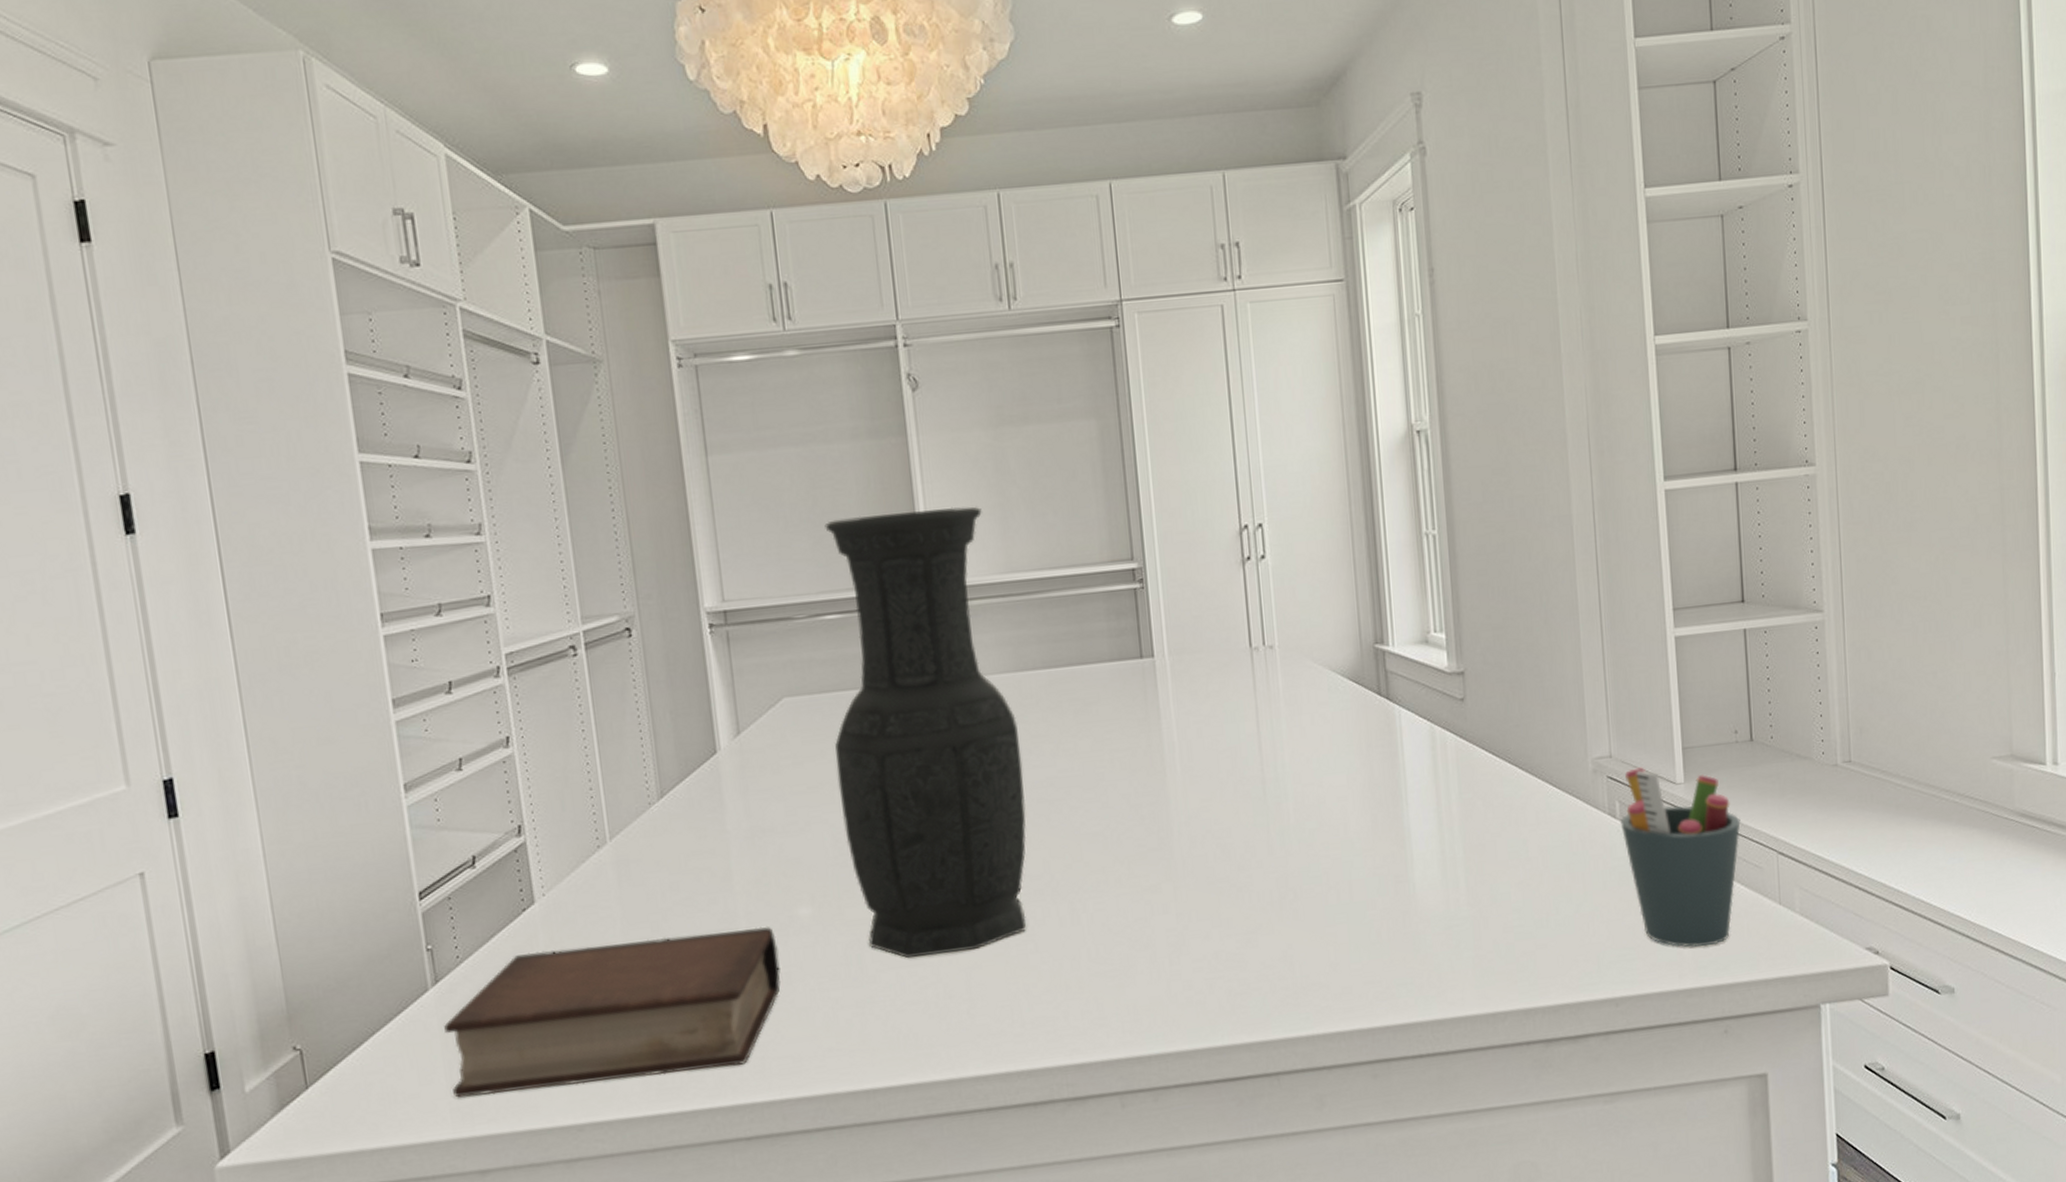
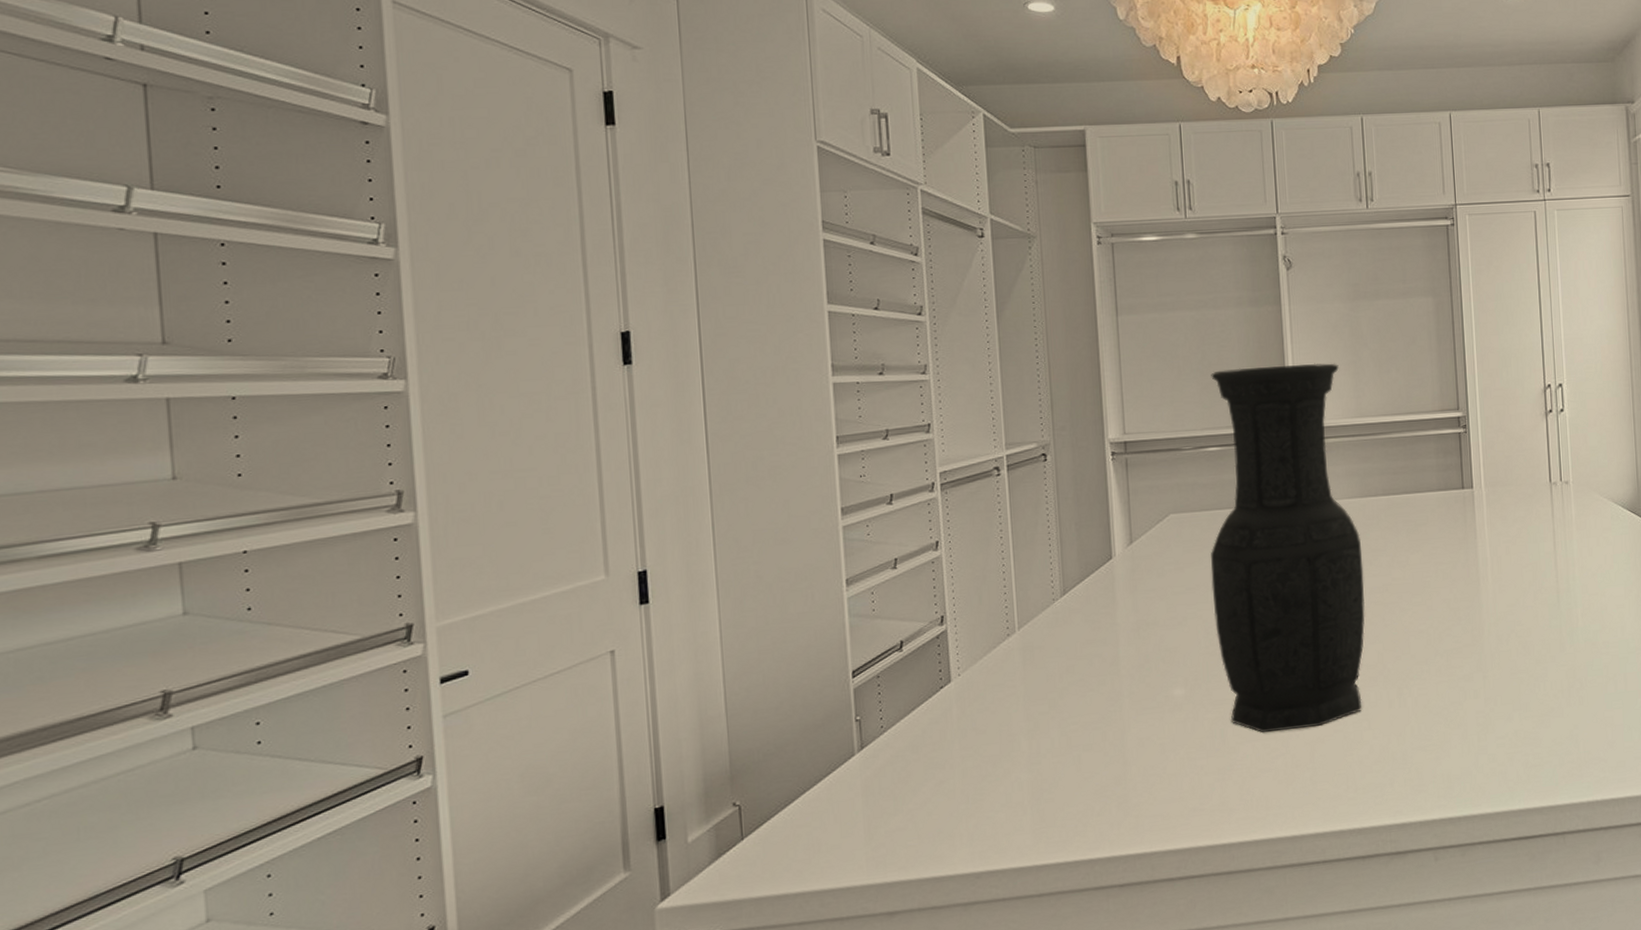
book: present [444,926,781,1098] -> none [866,704,1156,849]

